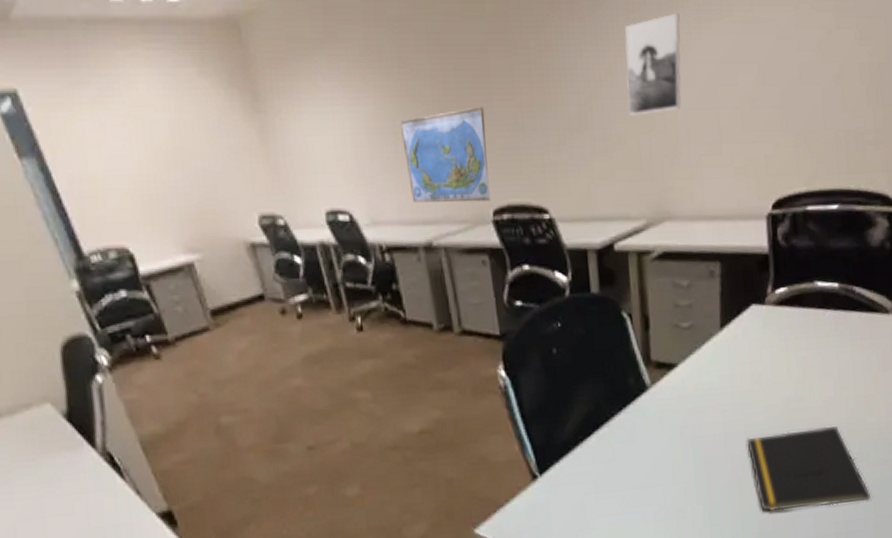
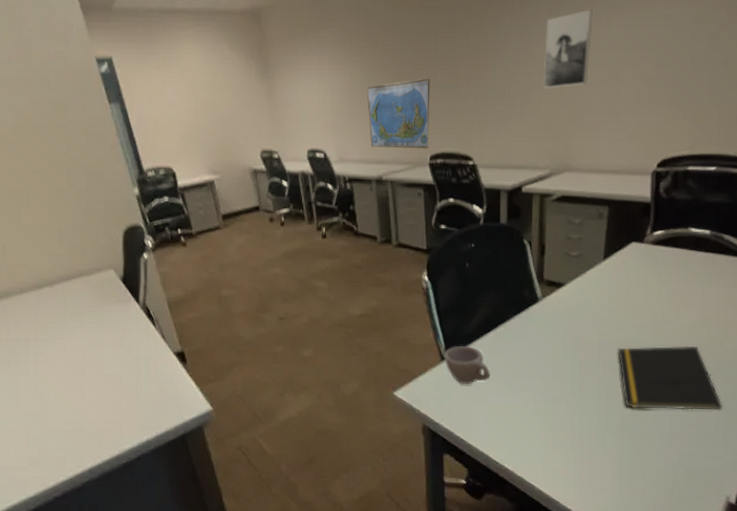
cup: none [535,457,597,509] -> present [444,346,490,385]

